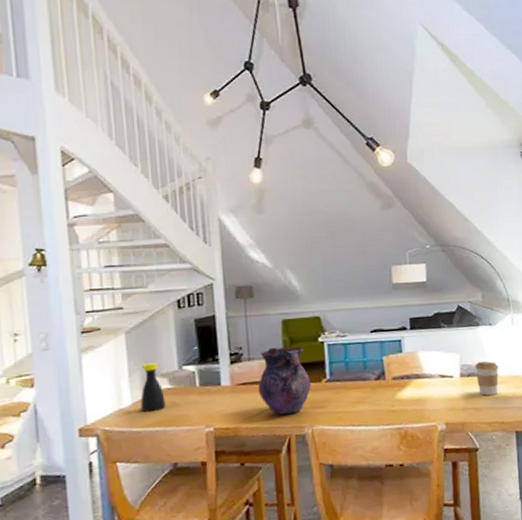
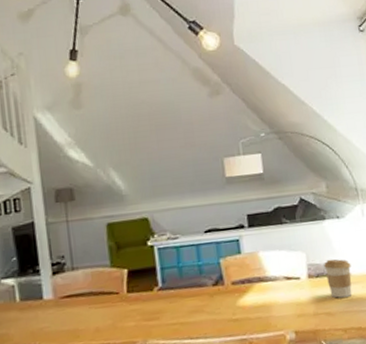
vase: present [258,346,311,415] -> none [83,252,142,330]

